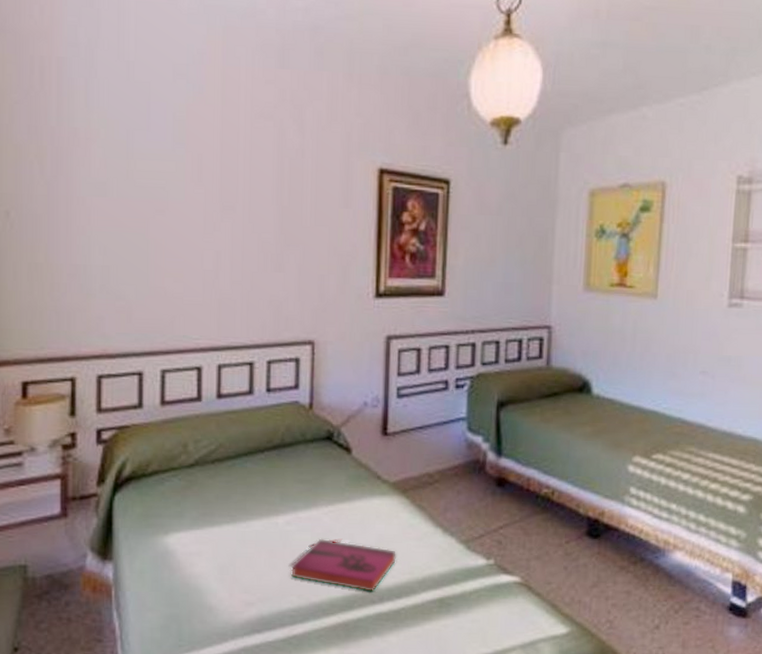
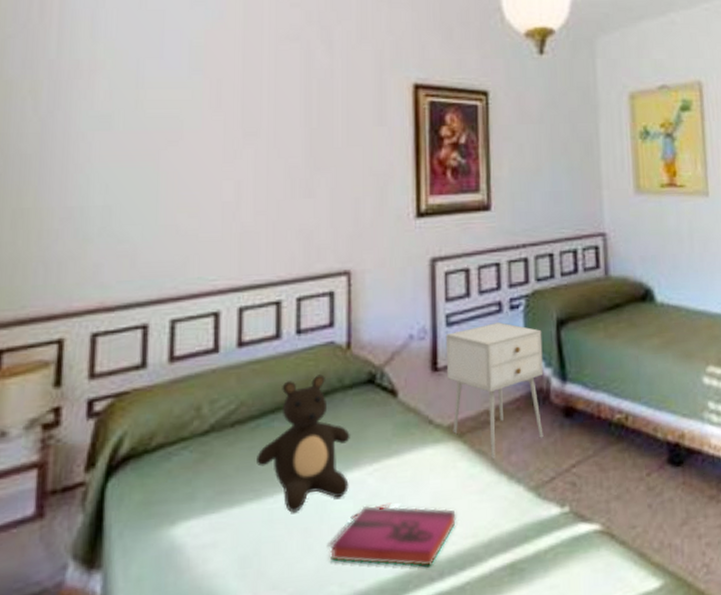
teddy bear: none [231,428,310,537] -> present [255,374,350,513]
nightstand: none [395,399,483,514] -> present [445,322,544,459]

